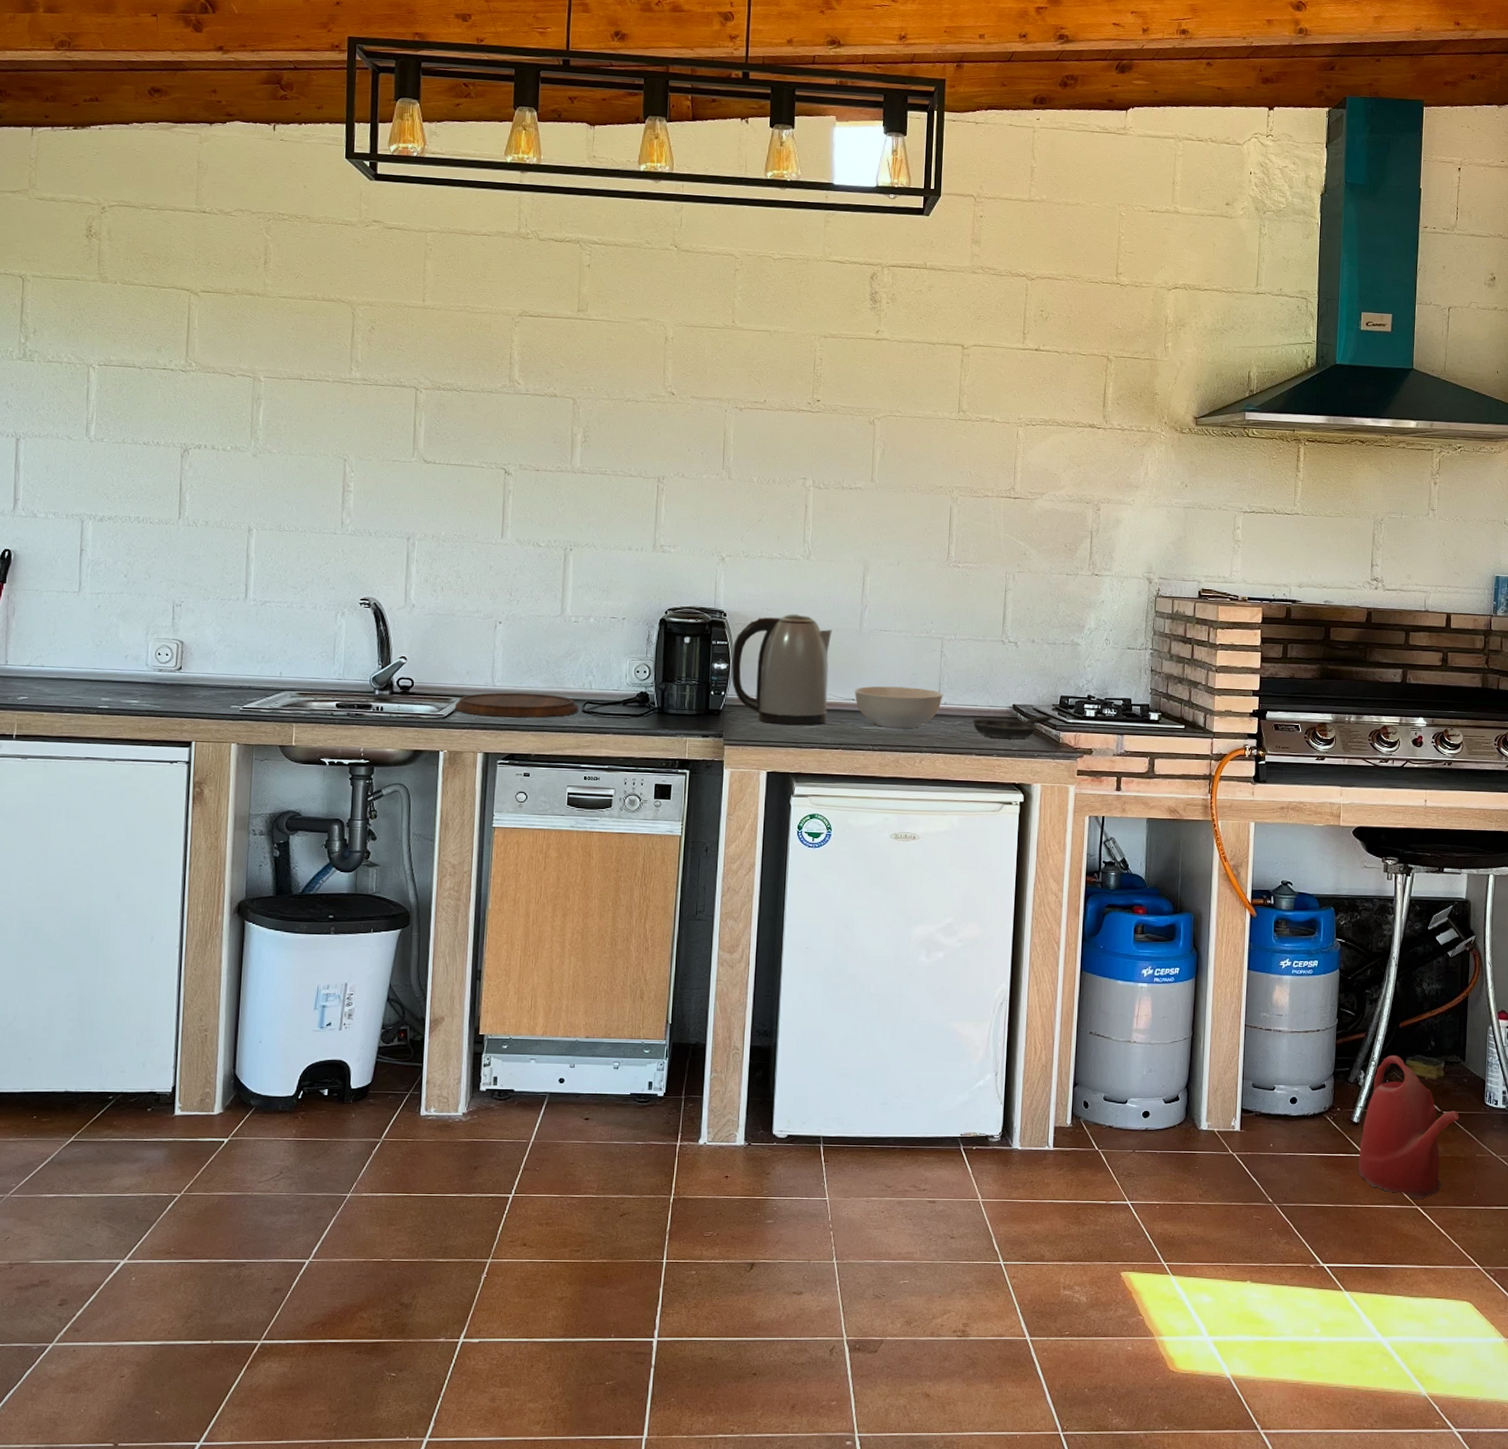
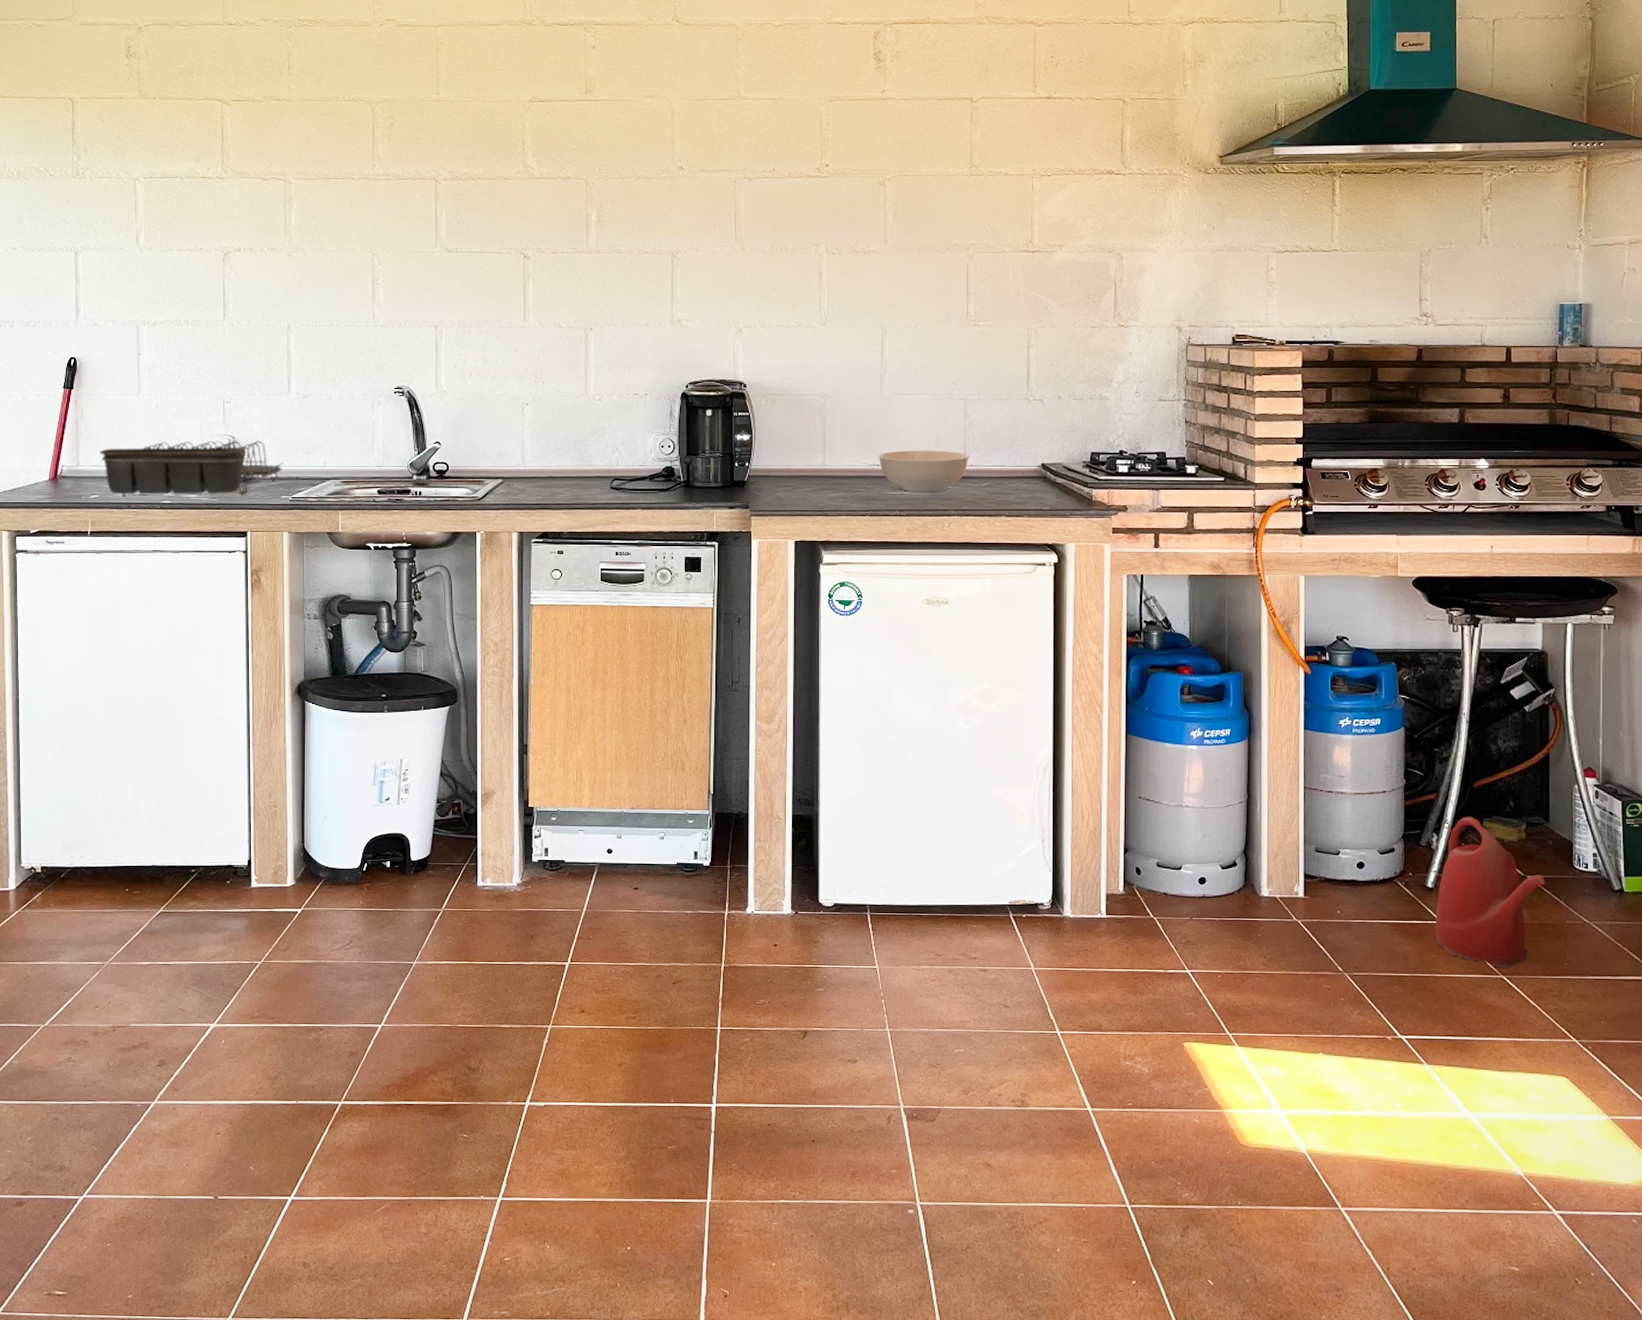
dish rack: none [31,643,236,703] -> present [100,440,283,495]
cutting board: present [455,692,578,718] -> none [489,472,606,497]
kettle: present [731,614,832,726] -> none [754,382,853,494]
frying pan: present [971,715,1053,740] -> none [999,473,1084,499]

